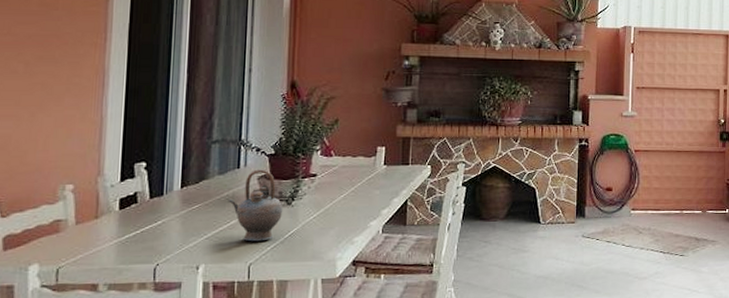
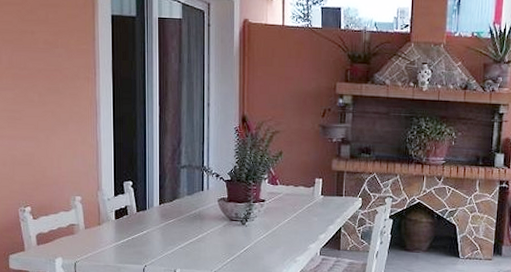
teapot: present [228,169,283,242] -> none [195,193,239,254]

